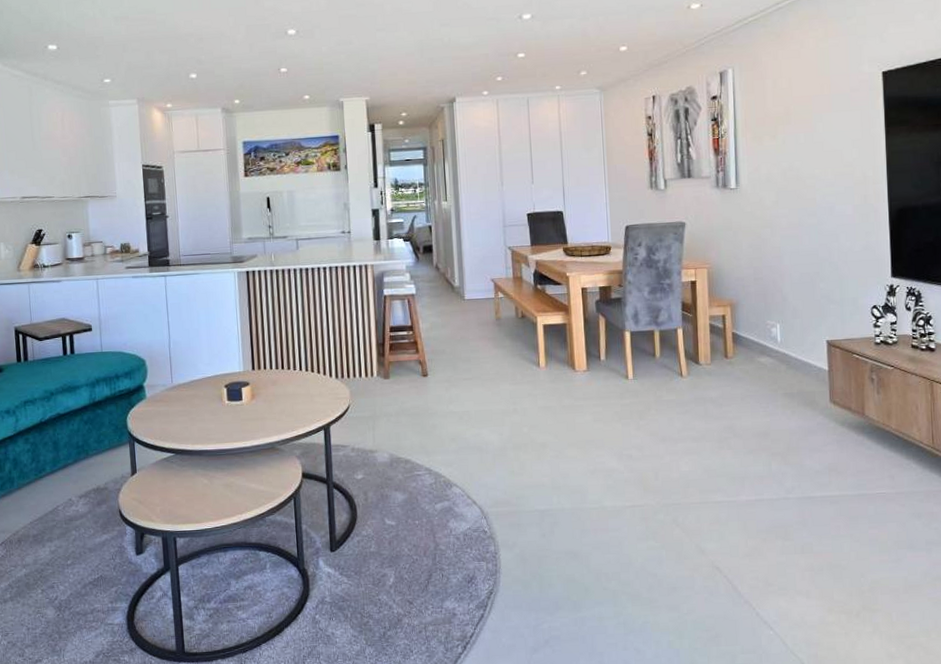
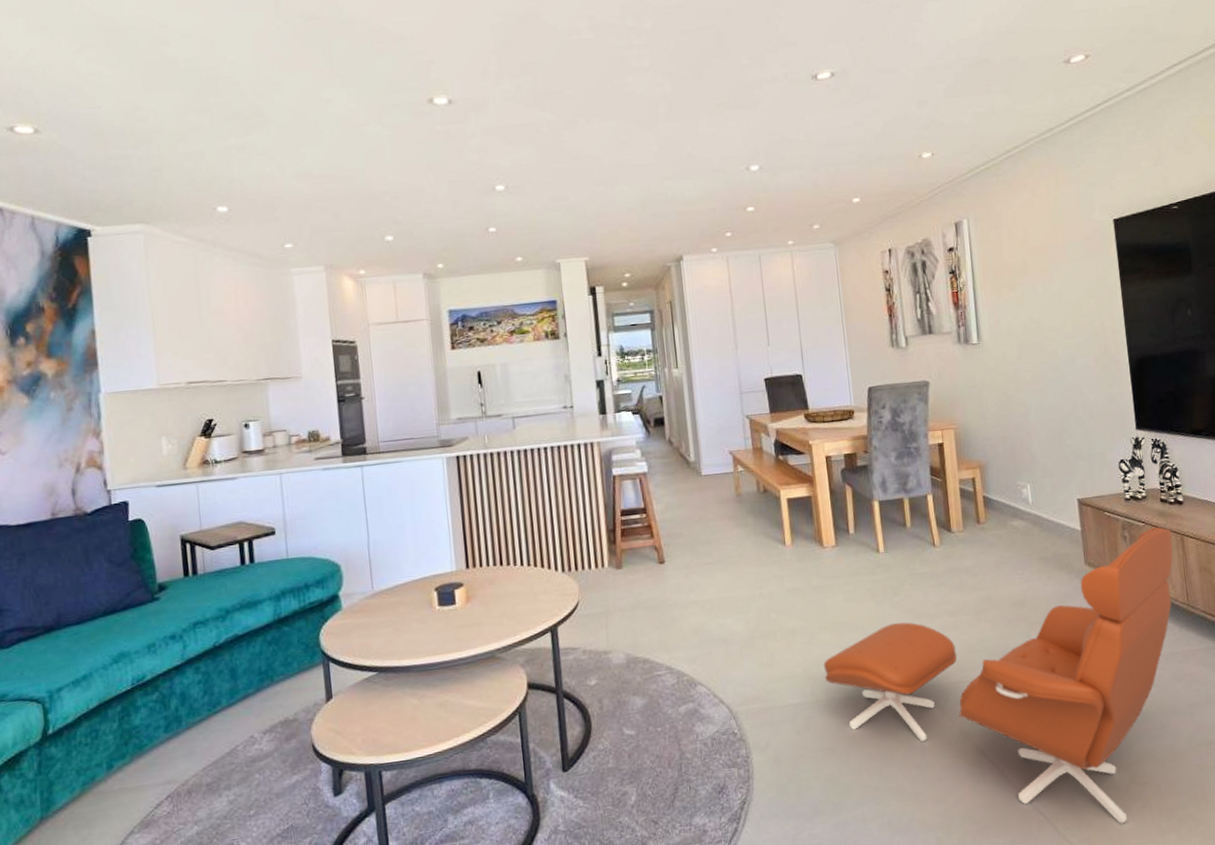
armchair: none [570,371,921,645] -> present [824,526,1173,824]

